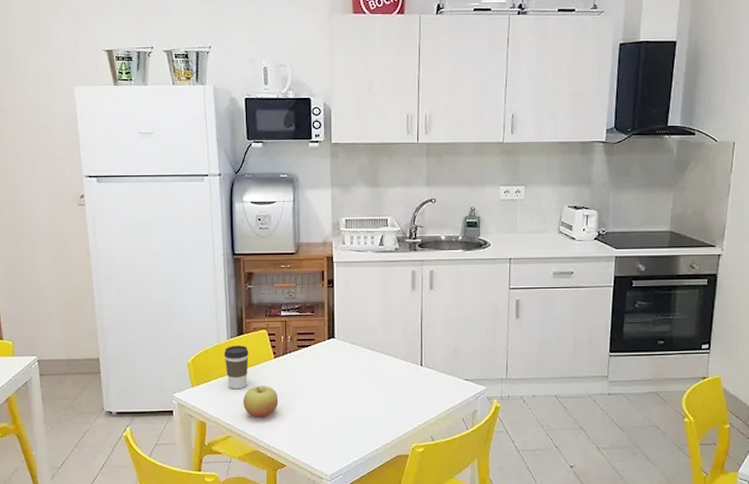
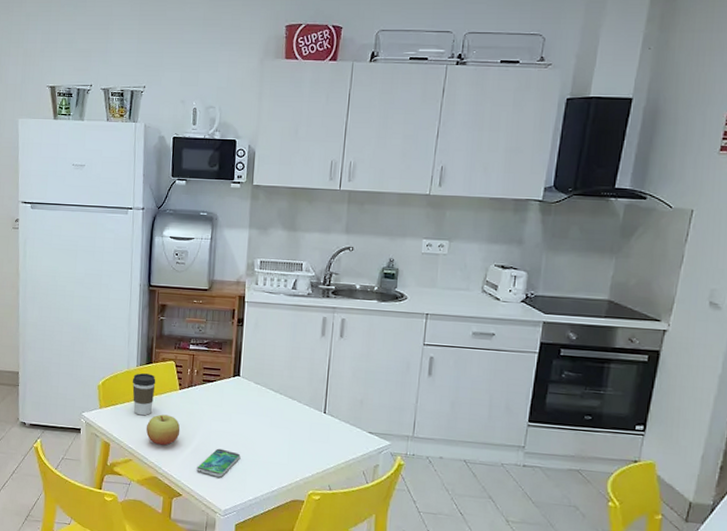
smartphone: none [299,413,342,443] -> present [196,448,241,478]

